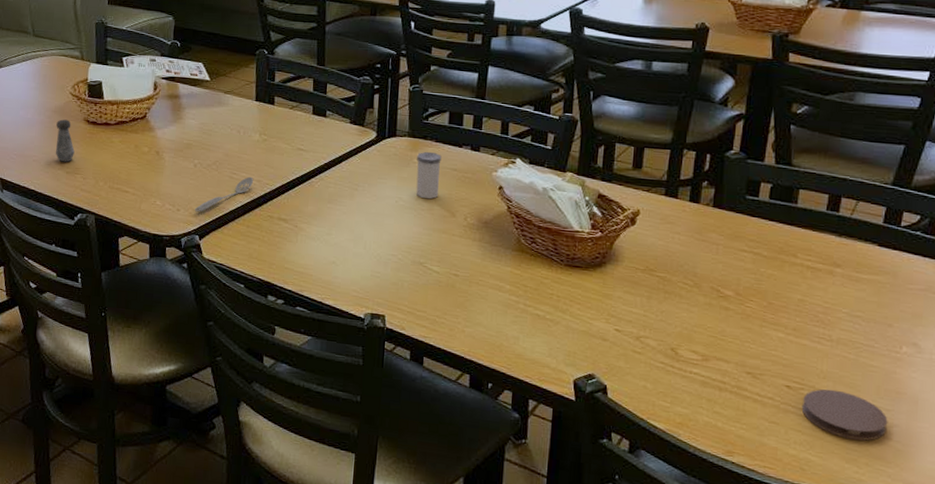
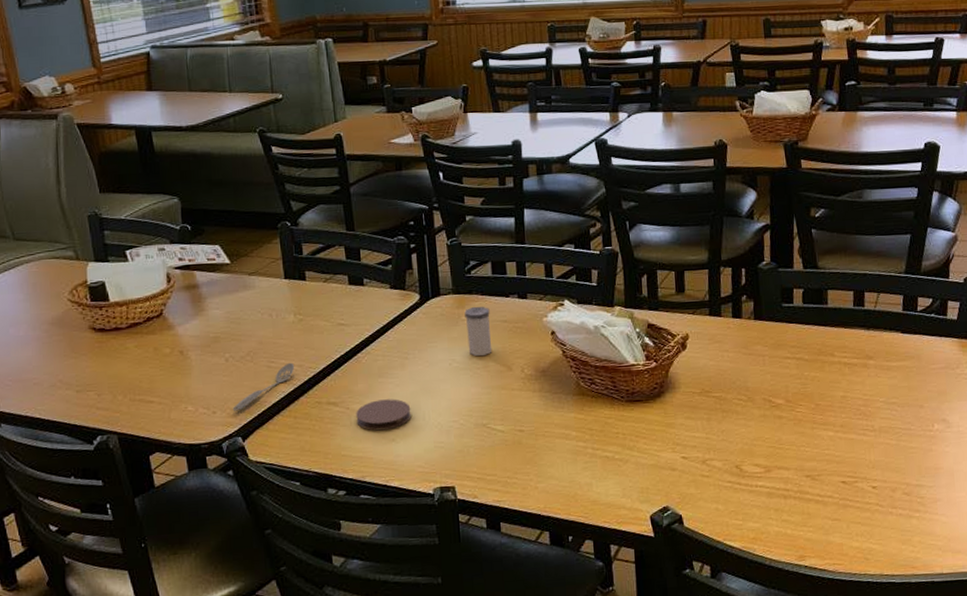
salt shaker: present [55,119,75,162] -> none [56,331,83,380]
coaster: none [302,223,354,252] -> present [356,399,411,431]
coaster: present [801,389,888,441] -> none [857,476,932,521]

